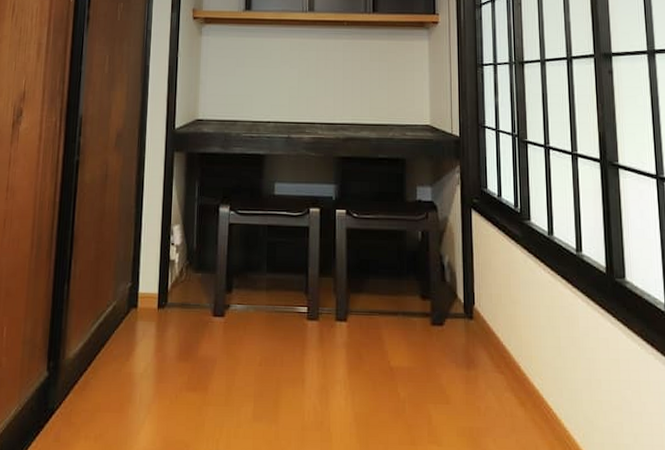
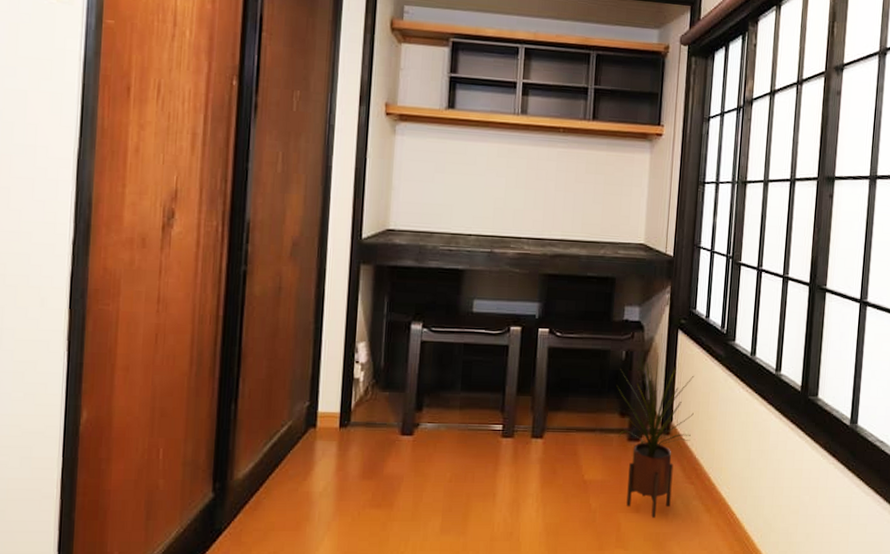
house plant: none [415,235,496,411] -> present [616,355,694,518]

